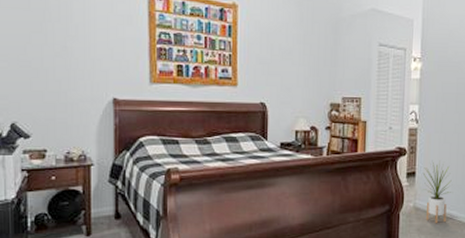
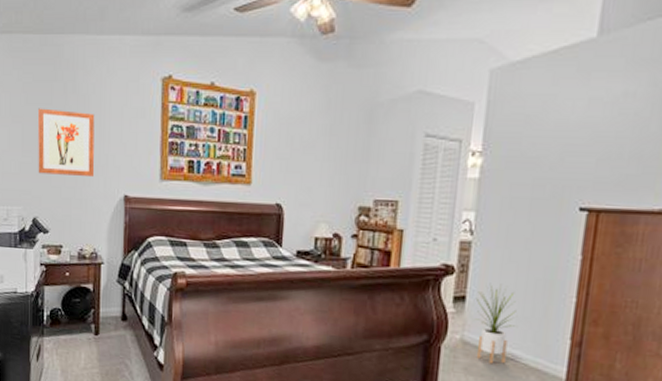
wall art: none [14,12,80,80] -> present [38,108,95,176]

